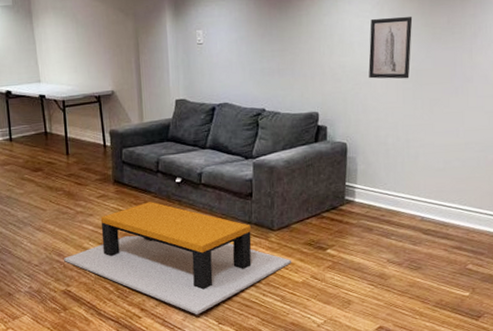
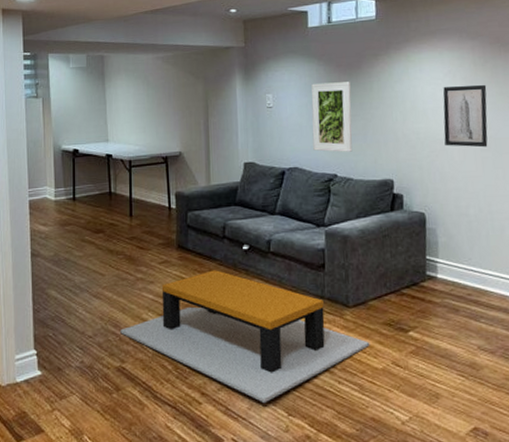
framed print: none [241,16,281,87] -> present [311,82,353,152]

